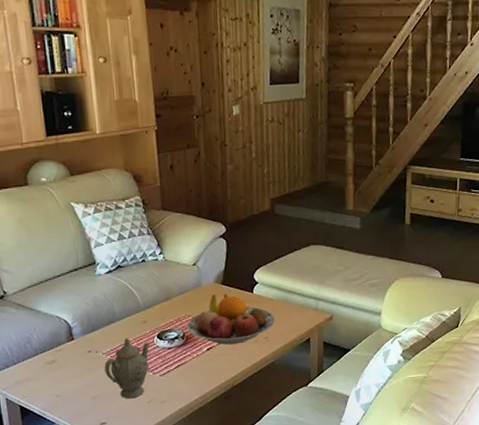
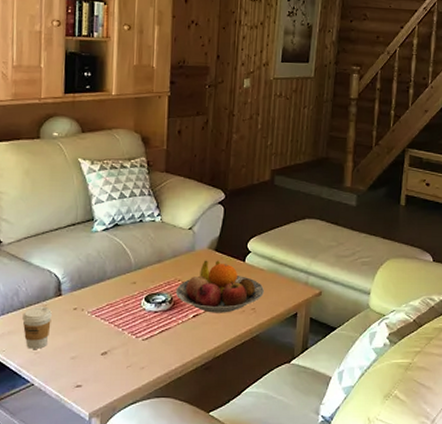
coffee cup: none [38,351,68,393] -> present [22,306,52,349]
teapot: present [104,338,151,399] -> none [87,298,138,362]

